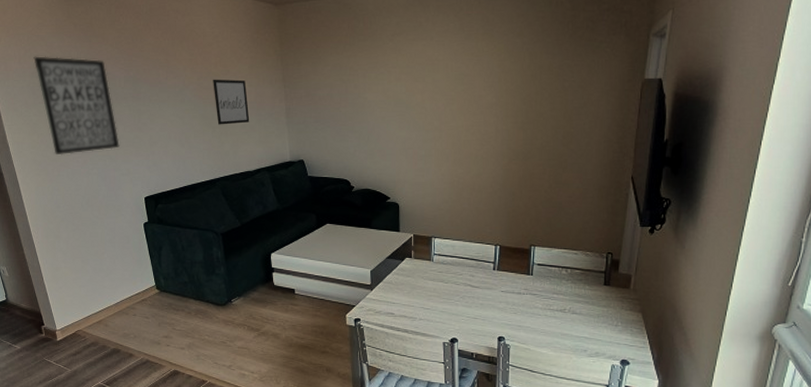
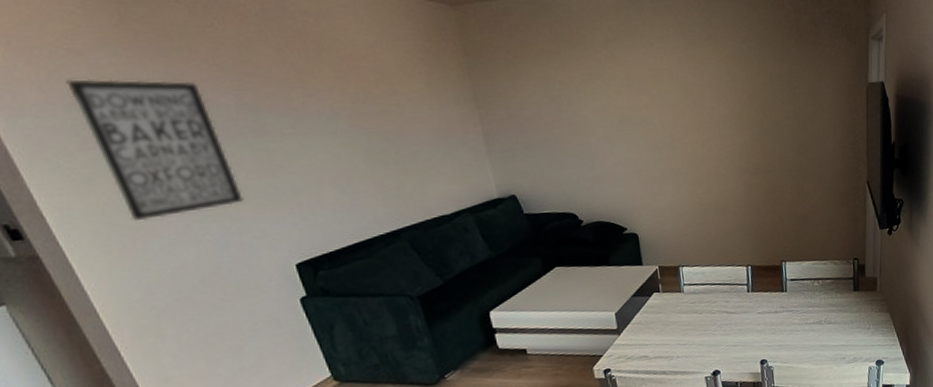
wall art: present [213,79,250,125] -> none [375,101,437,161]

